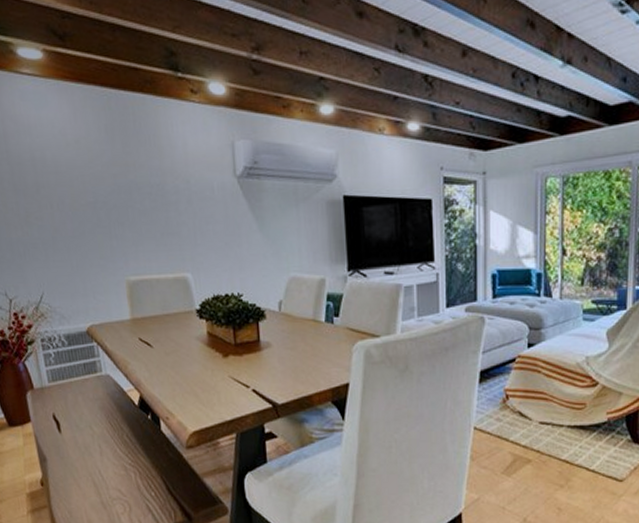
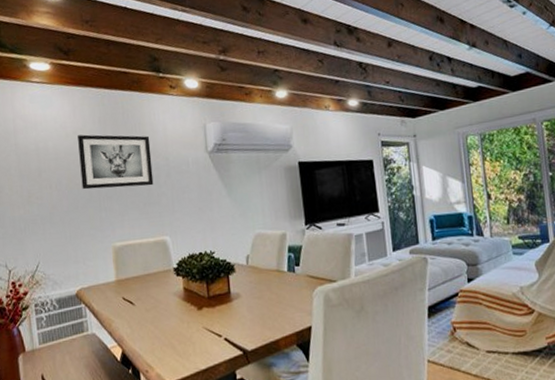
wall art: none [80,145,172,213] -> present [78,134,154,190]

